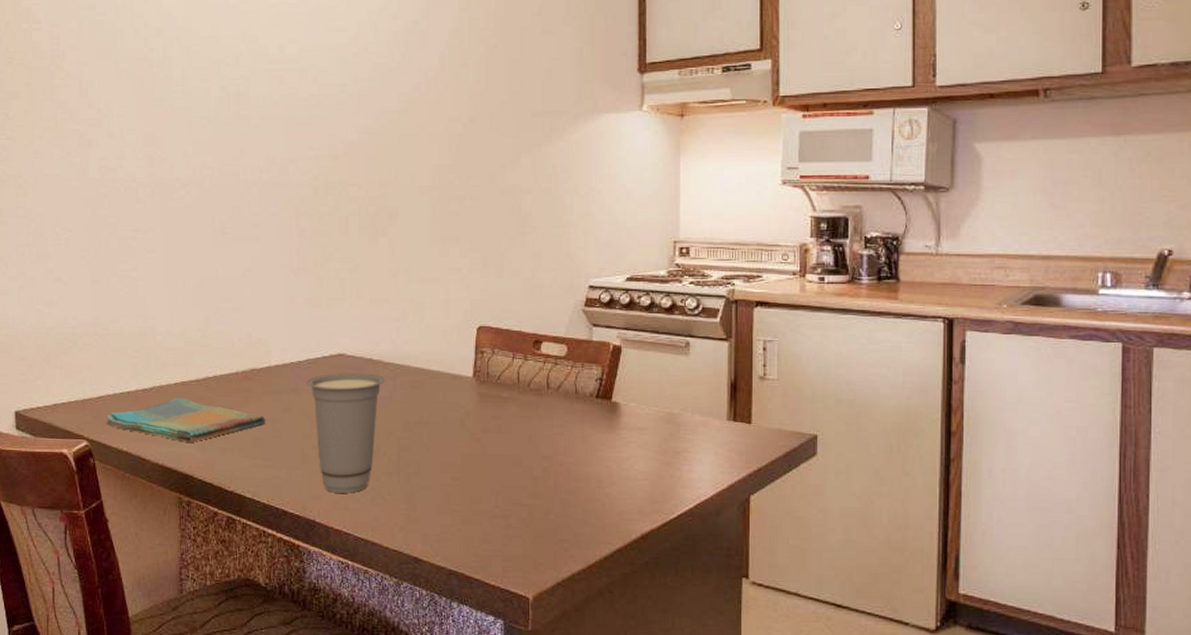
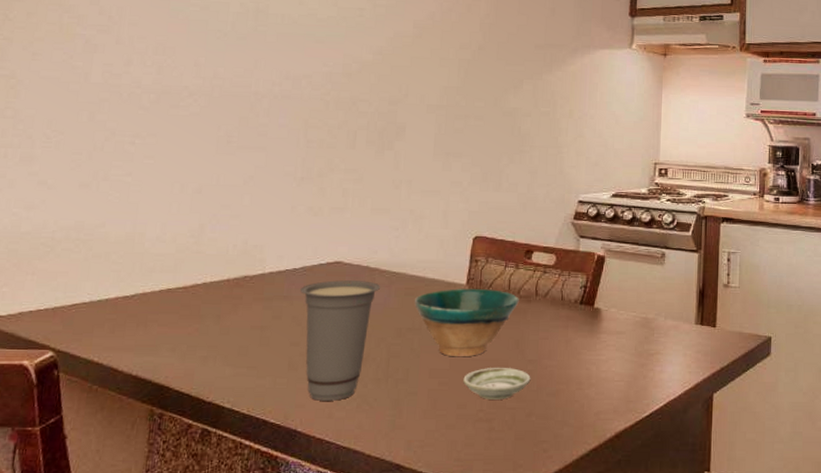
dish towel: present [105,397,266,444] -> none [76,305,254,353]
bowl: none [421,381,530,453] -> present [415,289,519,357]
saucer: none [476,463,547,496] -> present [463,368,531,400]

